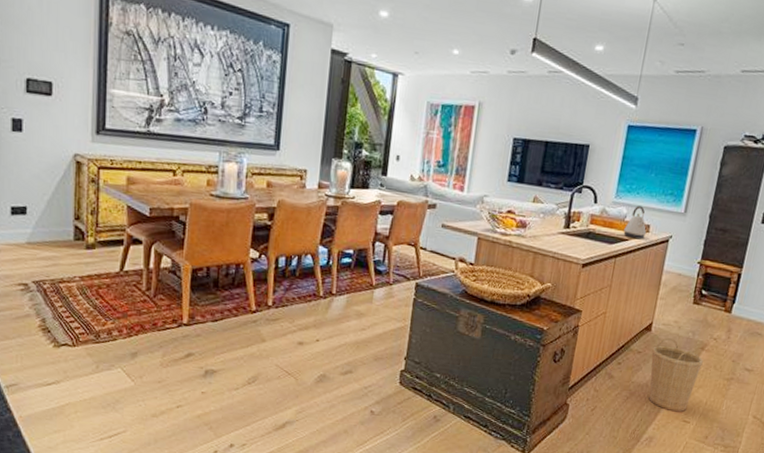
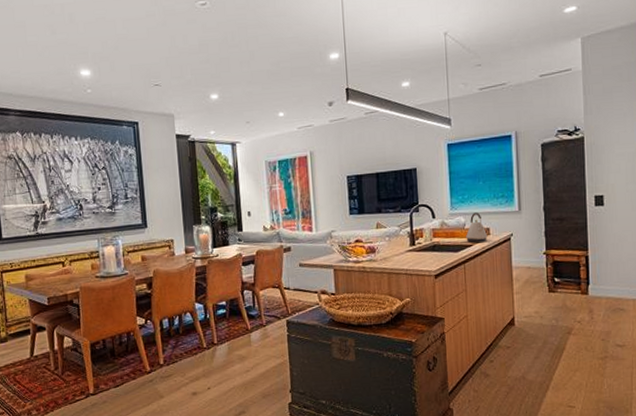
basket: present [648,338,703,412] -> none [520,329,573,399]

